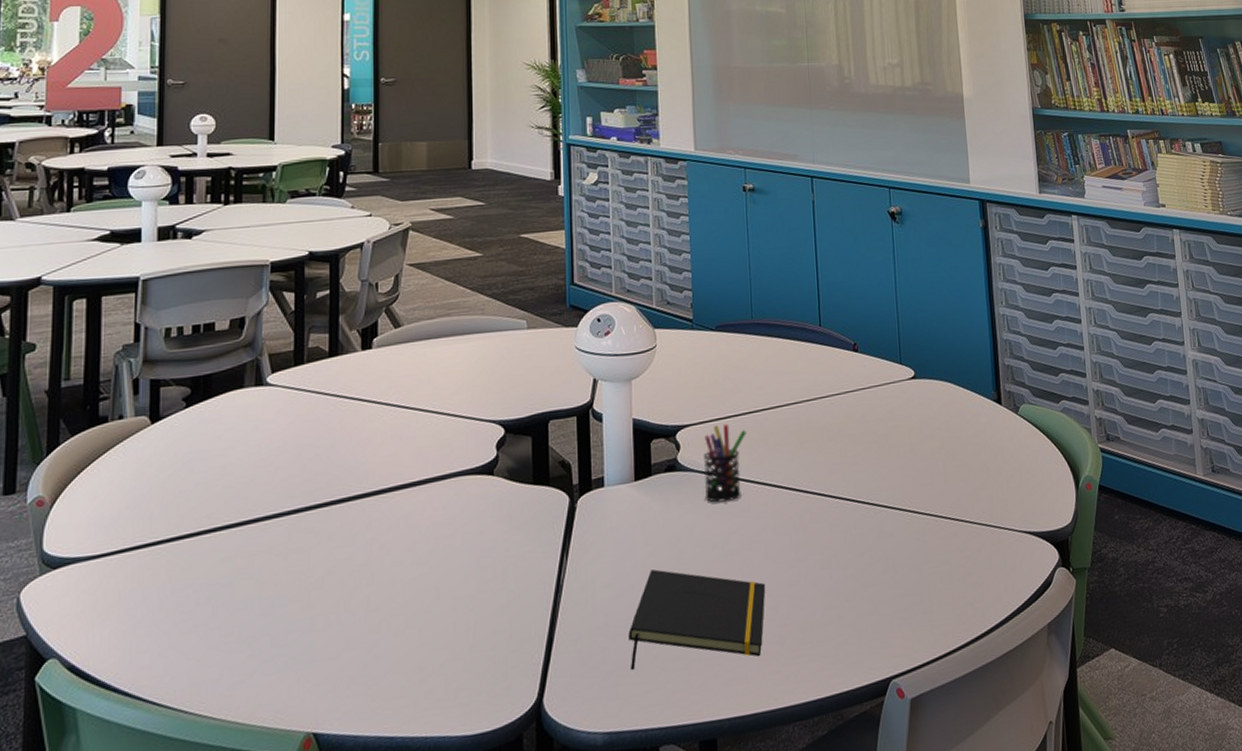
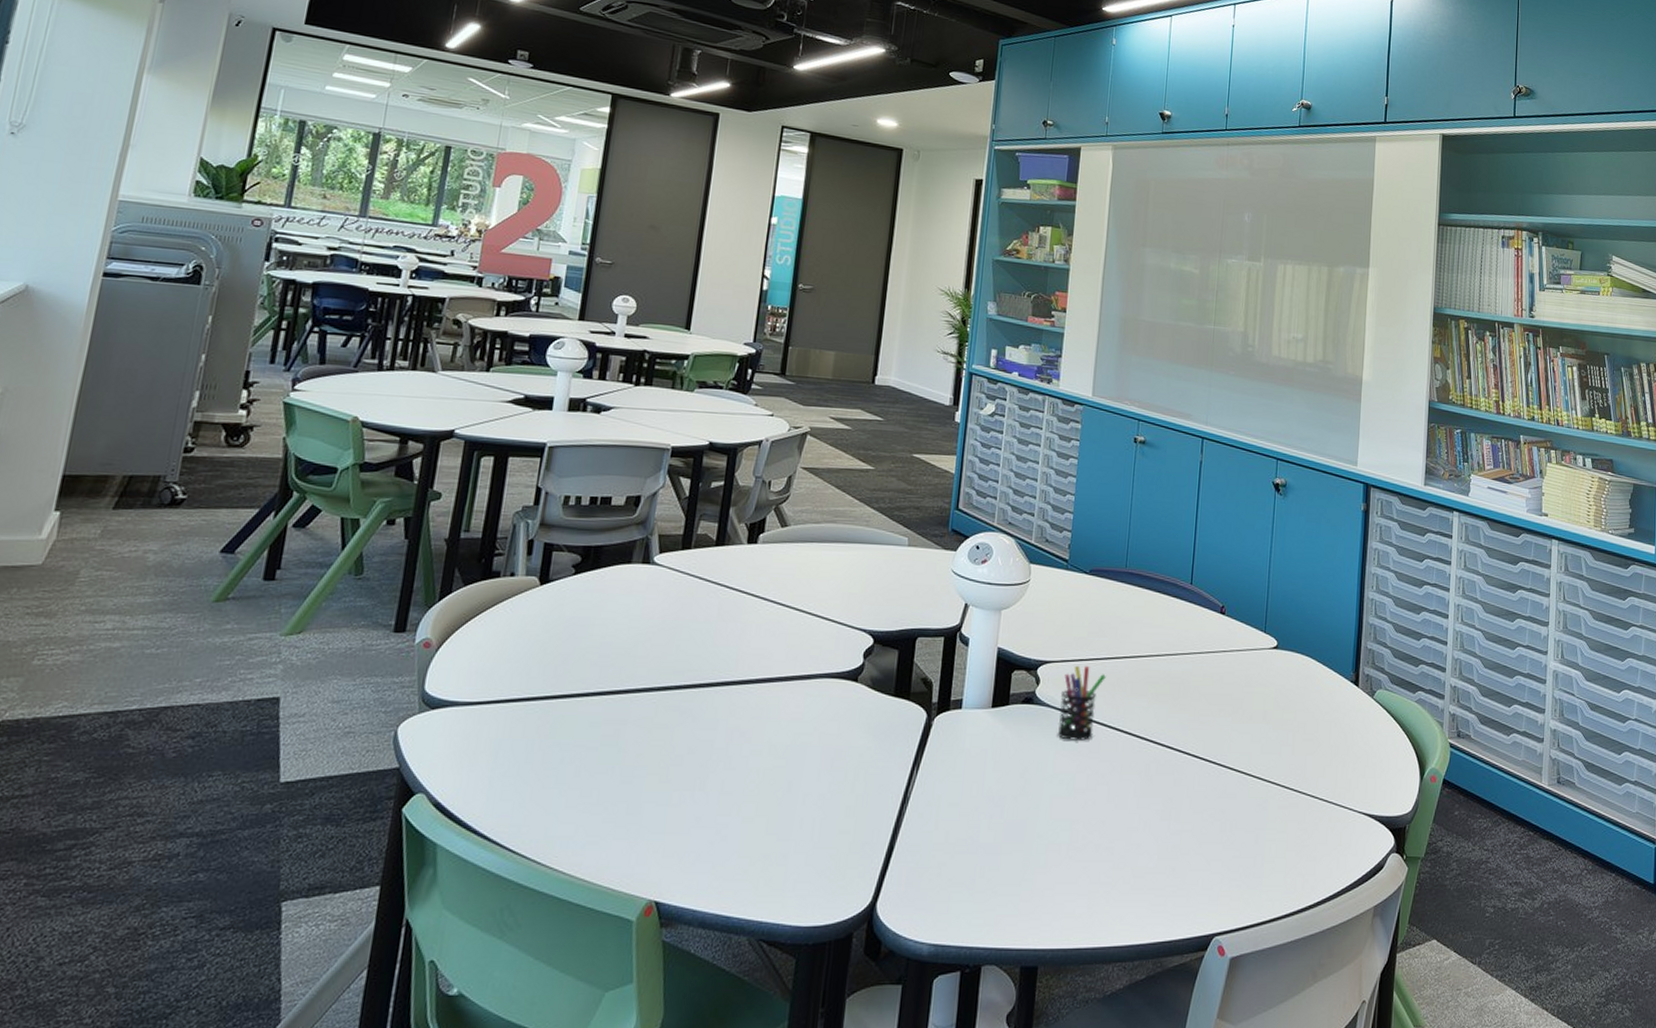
notepad: present [628,569,766,671] -> none [964,796,1105,895]

